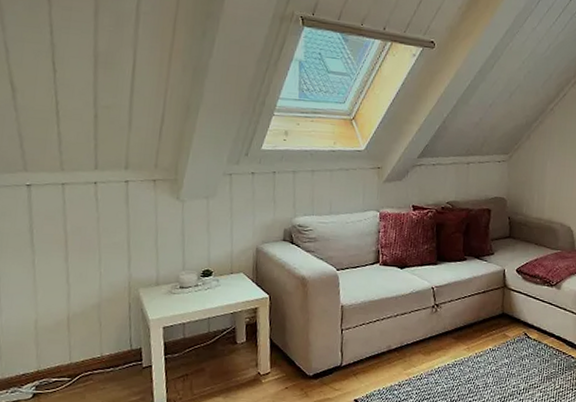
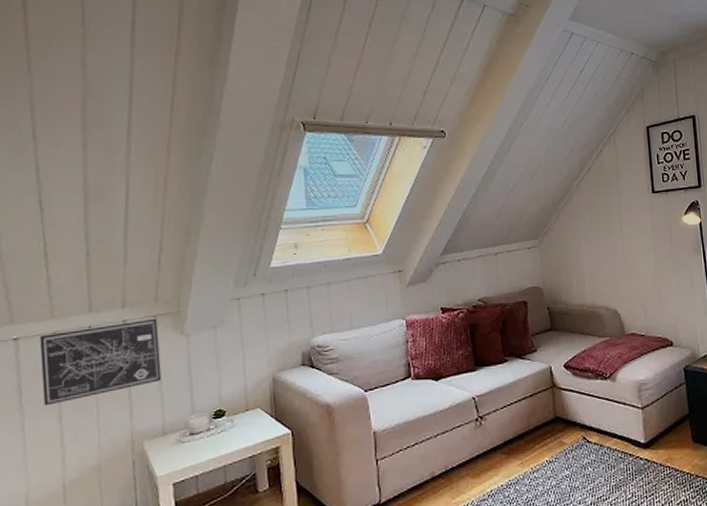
wall art: none [50,182,158,247] -> present [39,318,162,406]

